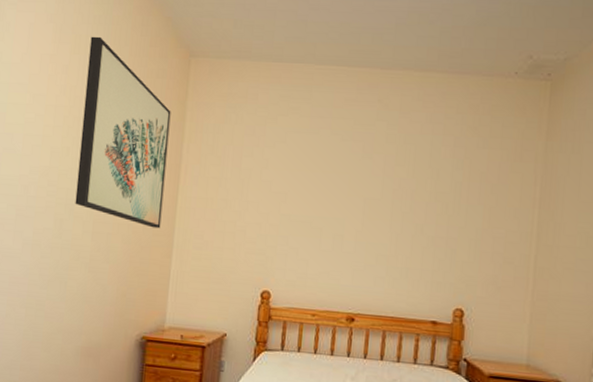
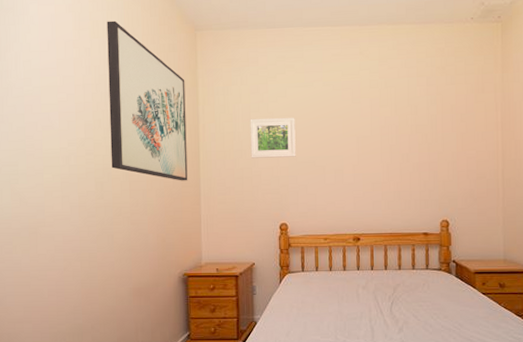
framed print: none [236,164,294,214] -> present [250,117,296,158]

